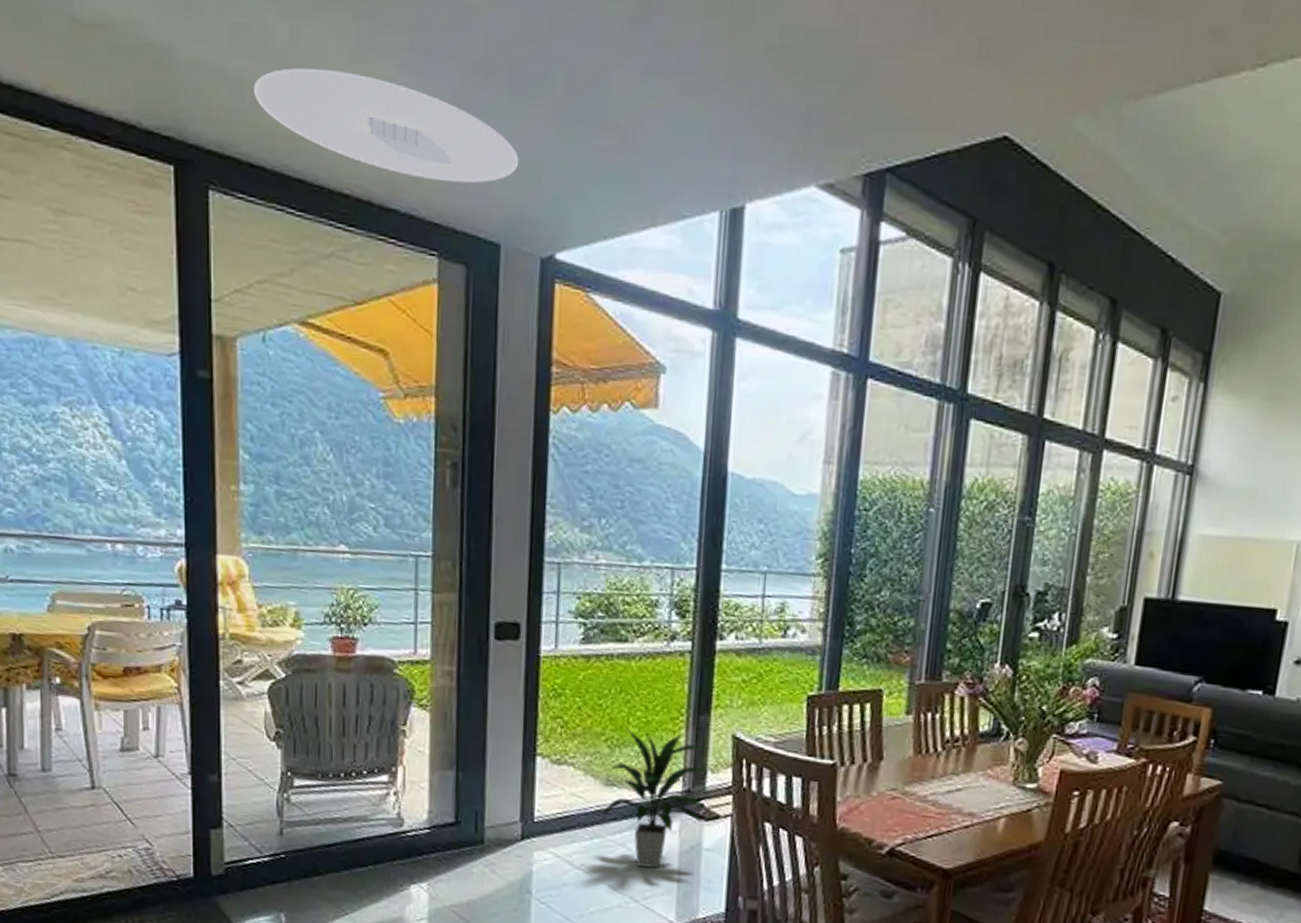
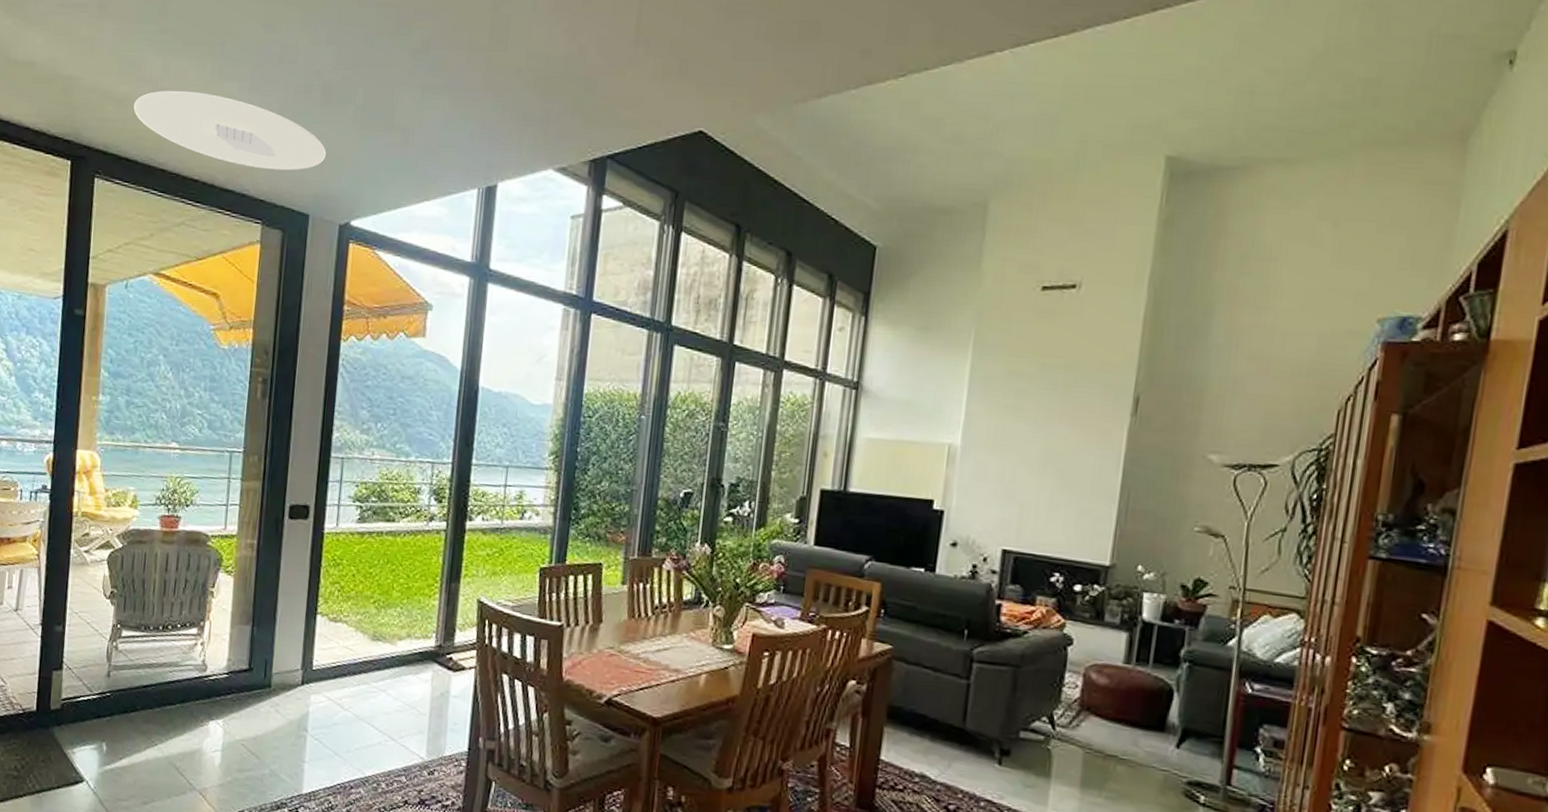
indoor plant: present [600,727,711,868] -> none [366,591,460,712]

